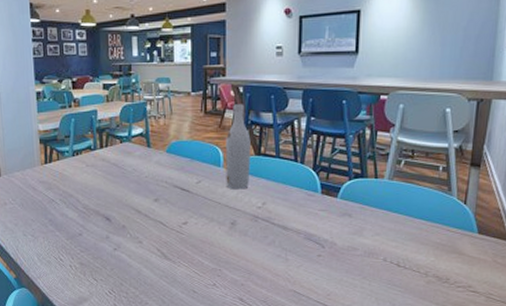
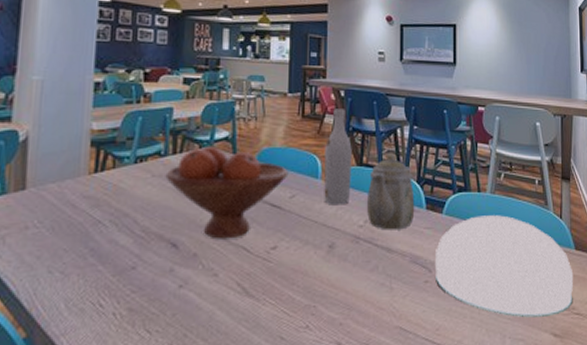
fruit bowl: none [96,141,195,215] -> present [165,146,289,239]
teapot: none [265,143,310,212] -> present [367,153,415,231]
plate: none [328,200,474,291] -> present [434,215,574,318]

